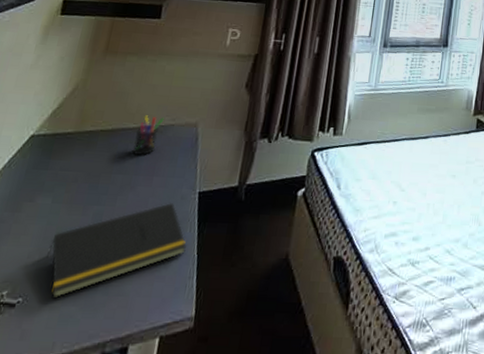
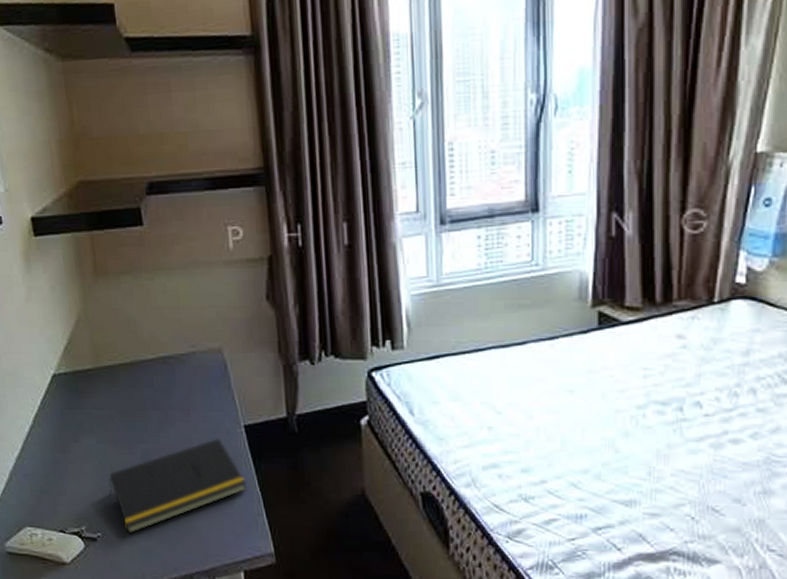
pen holder: present [132,115,164,155] -> none [157,343,183,388]

